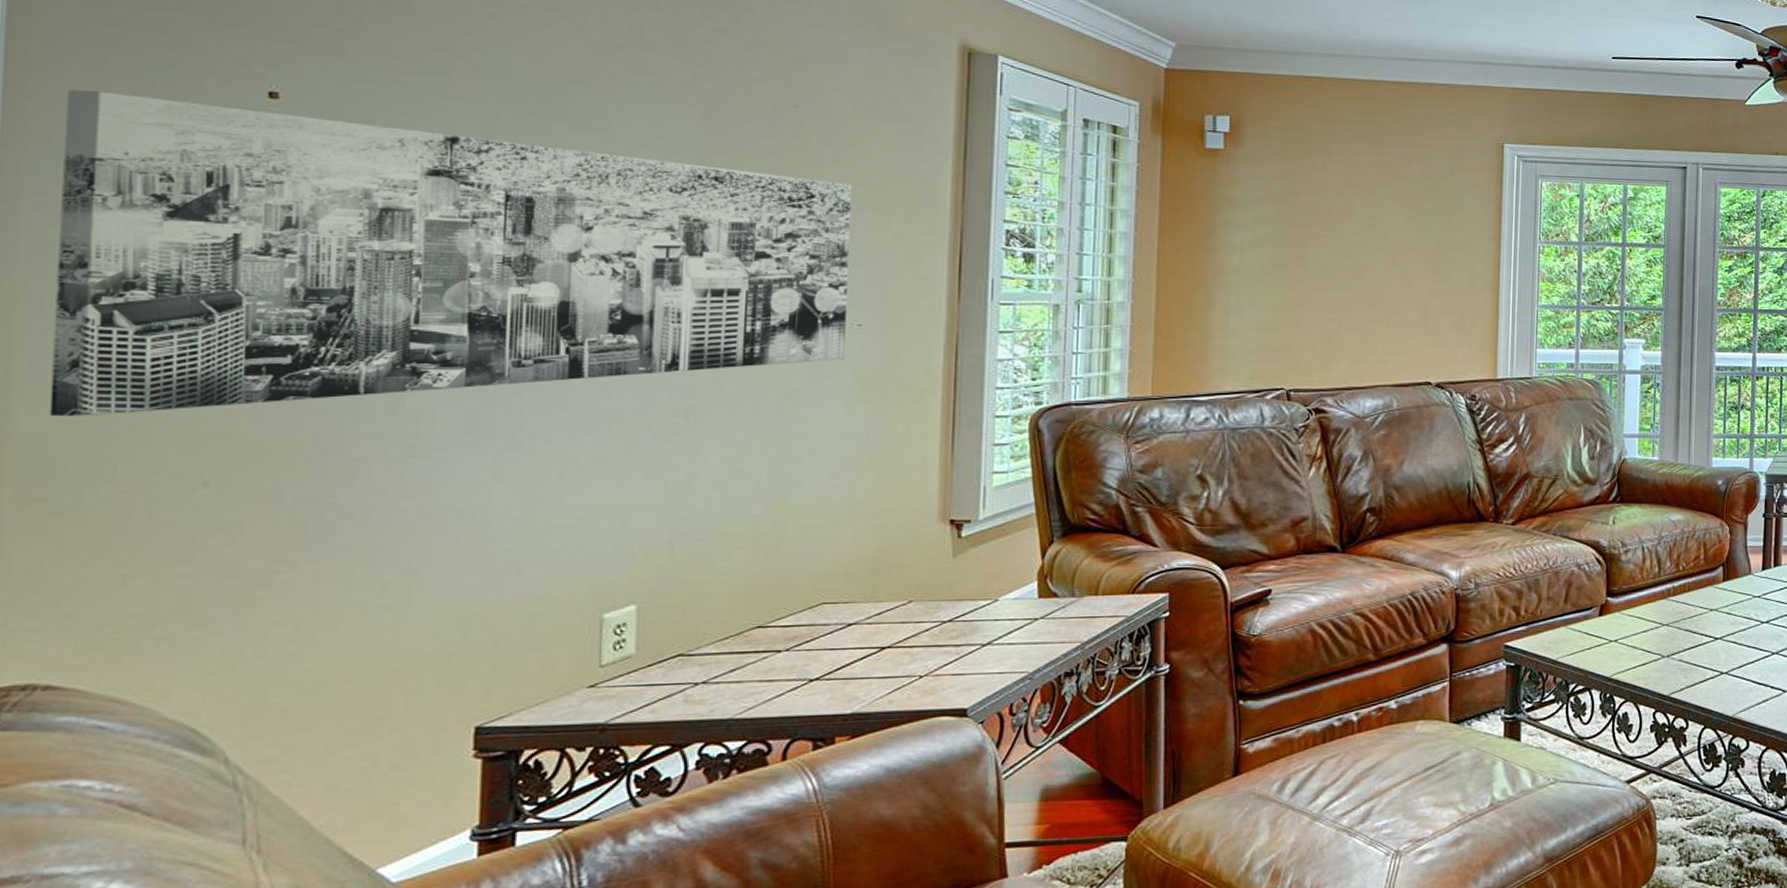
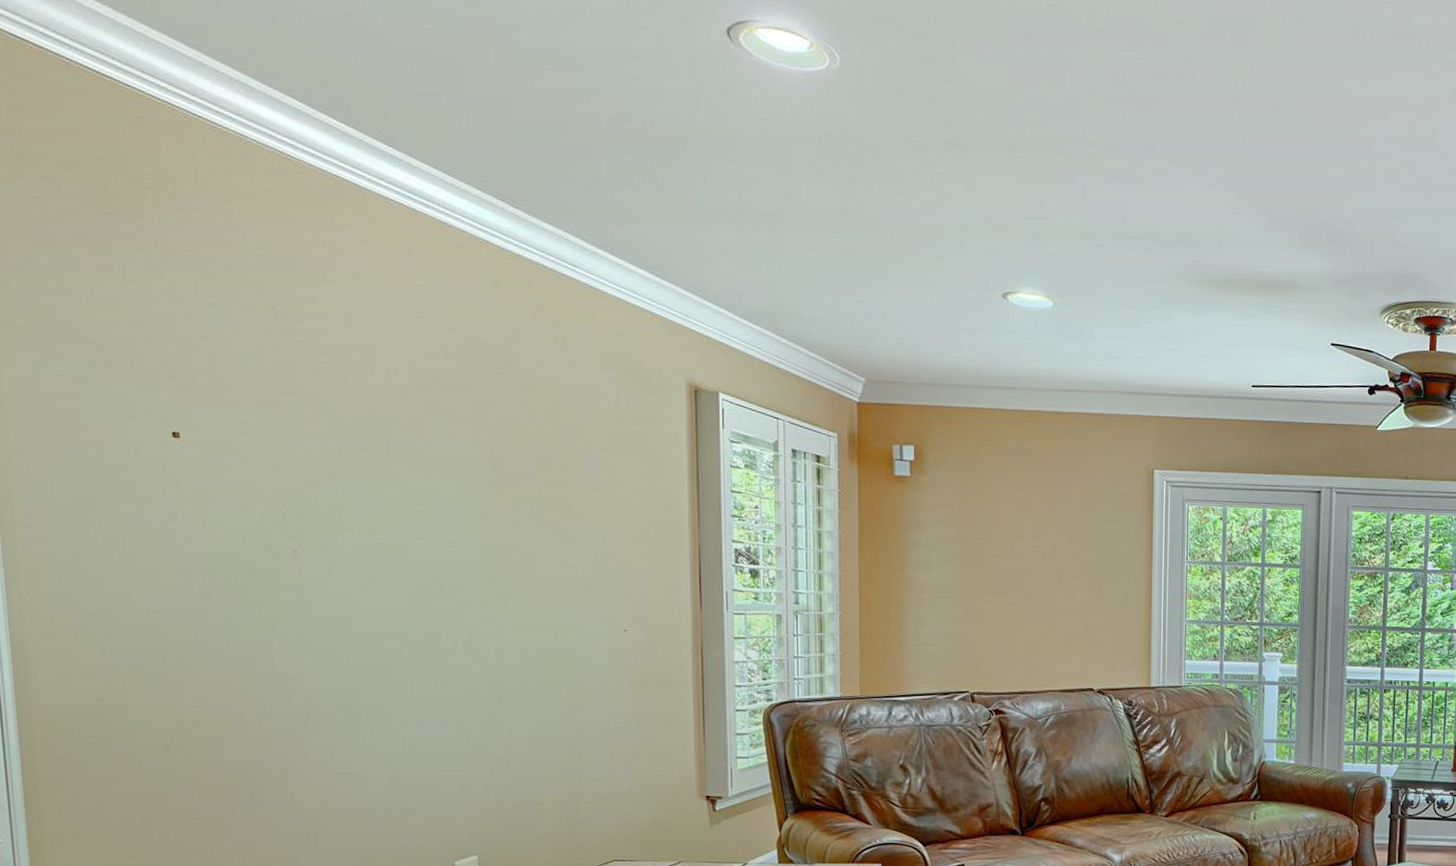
wall art: present [49,90,852,417] -> none [34,432,615,695]

